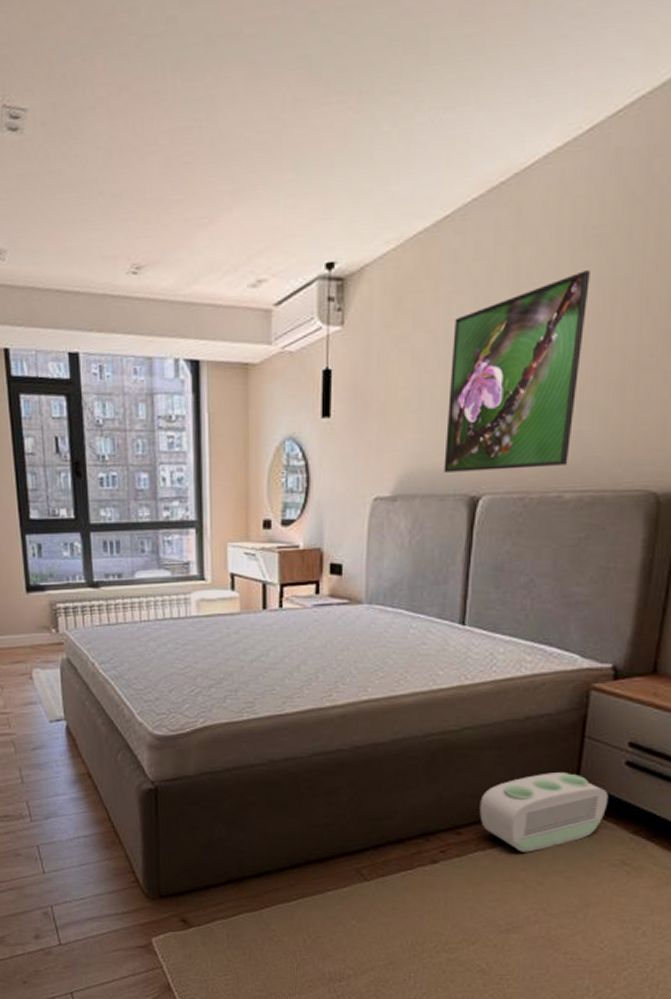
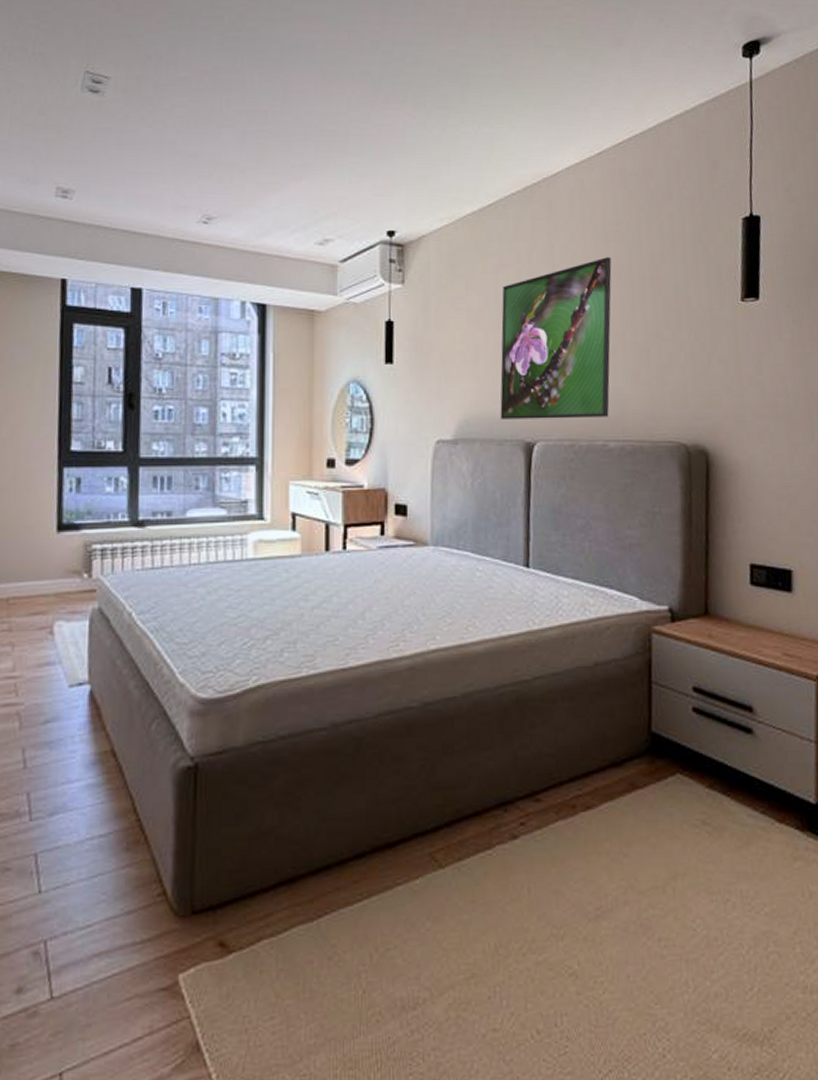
air purifier: present [480,771,609,852] -> none [557,722,682,818]

